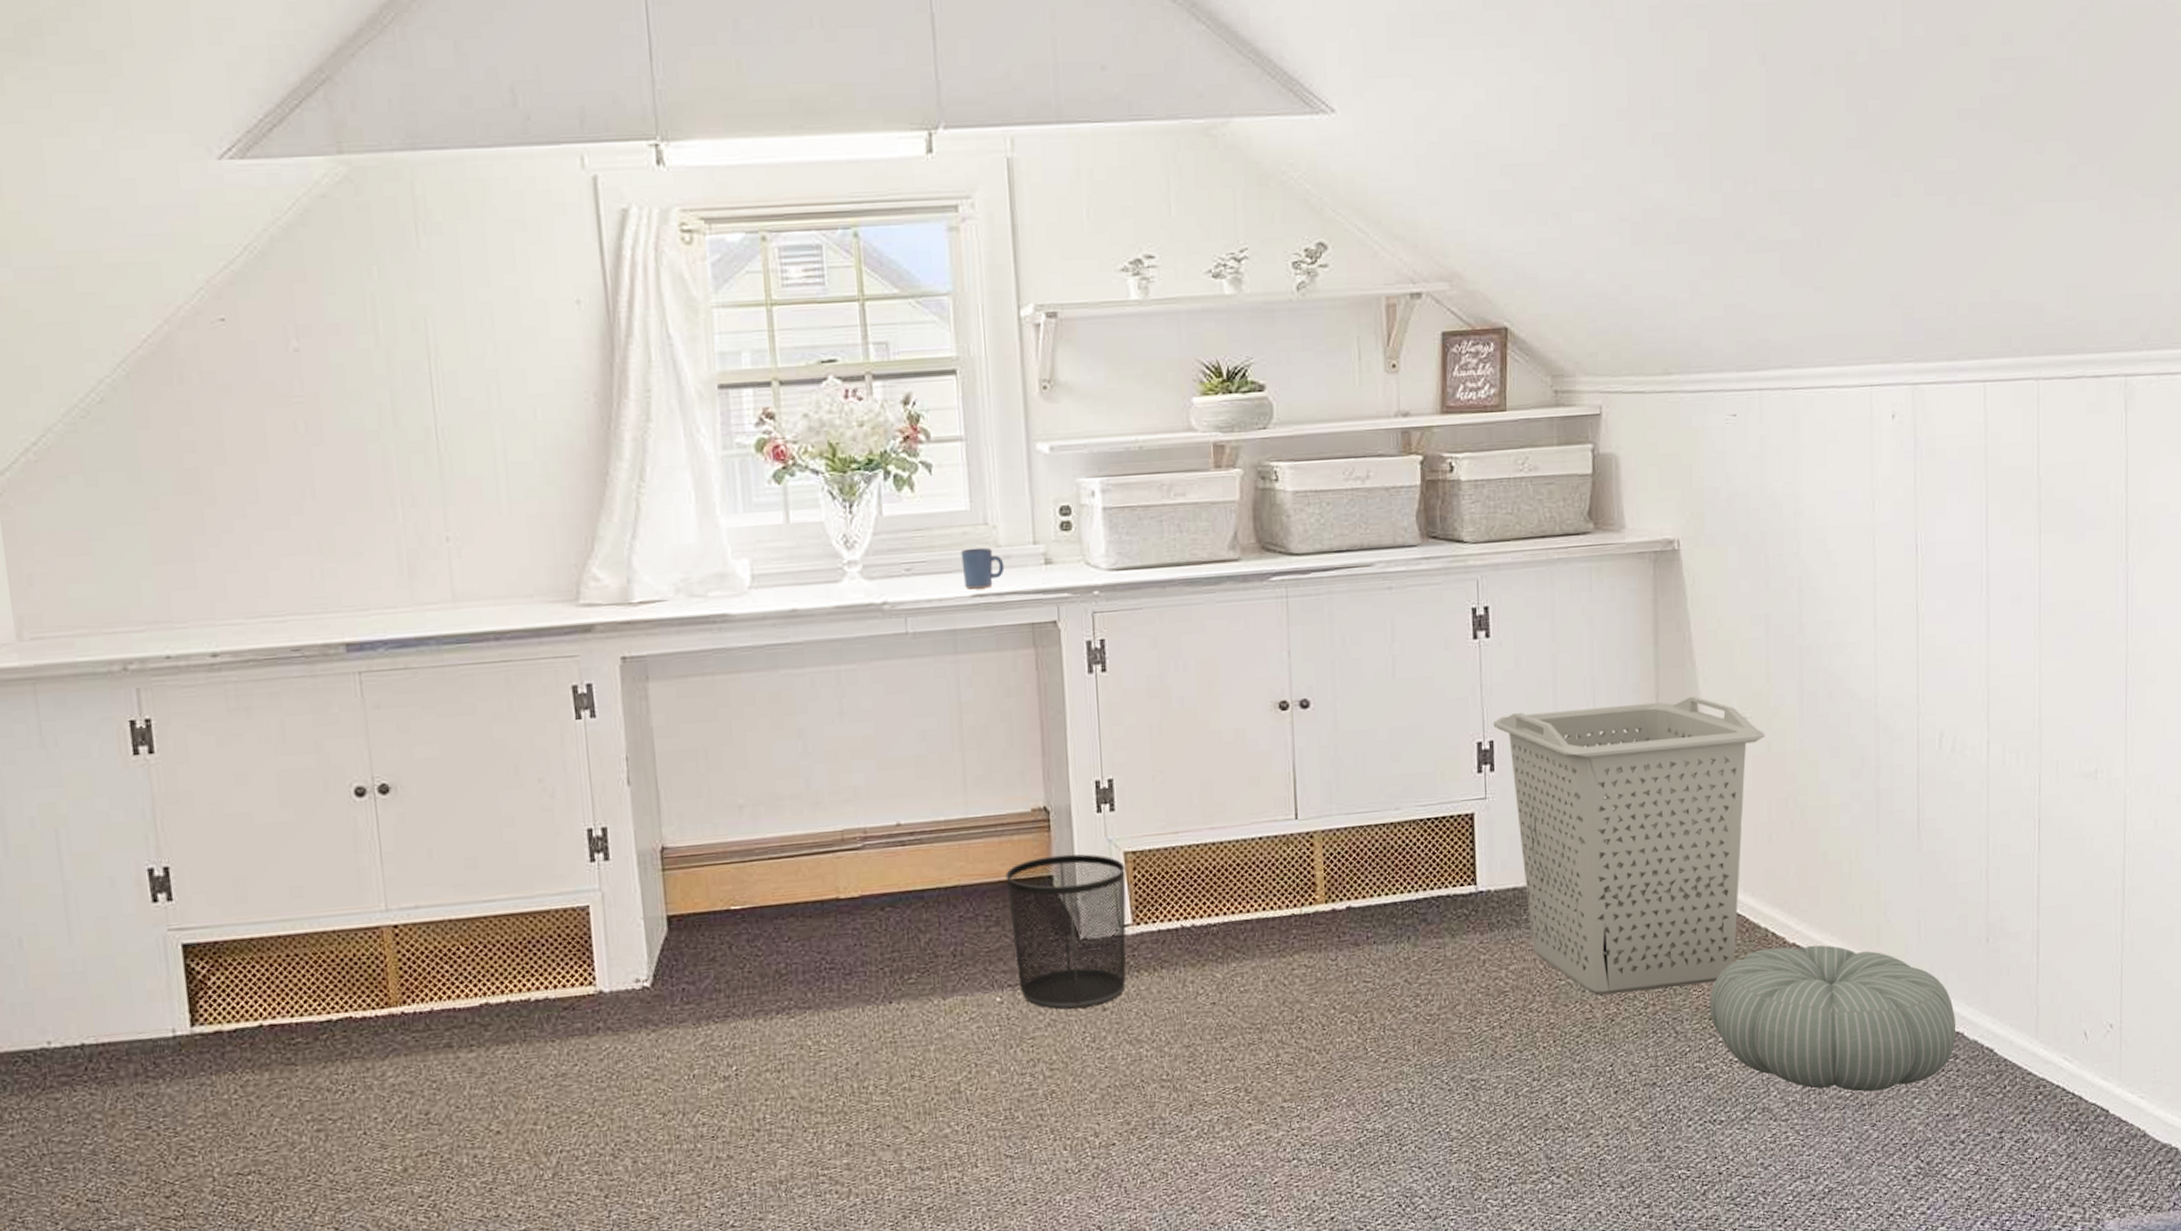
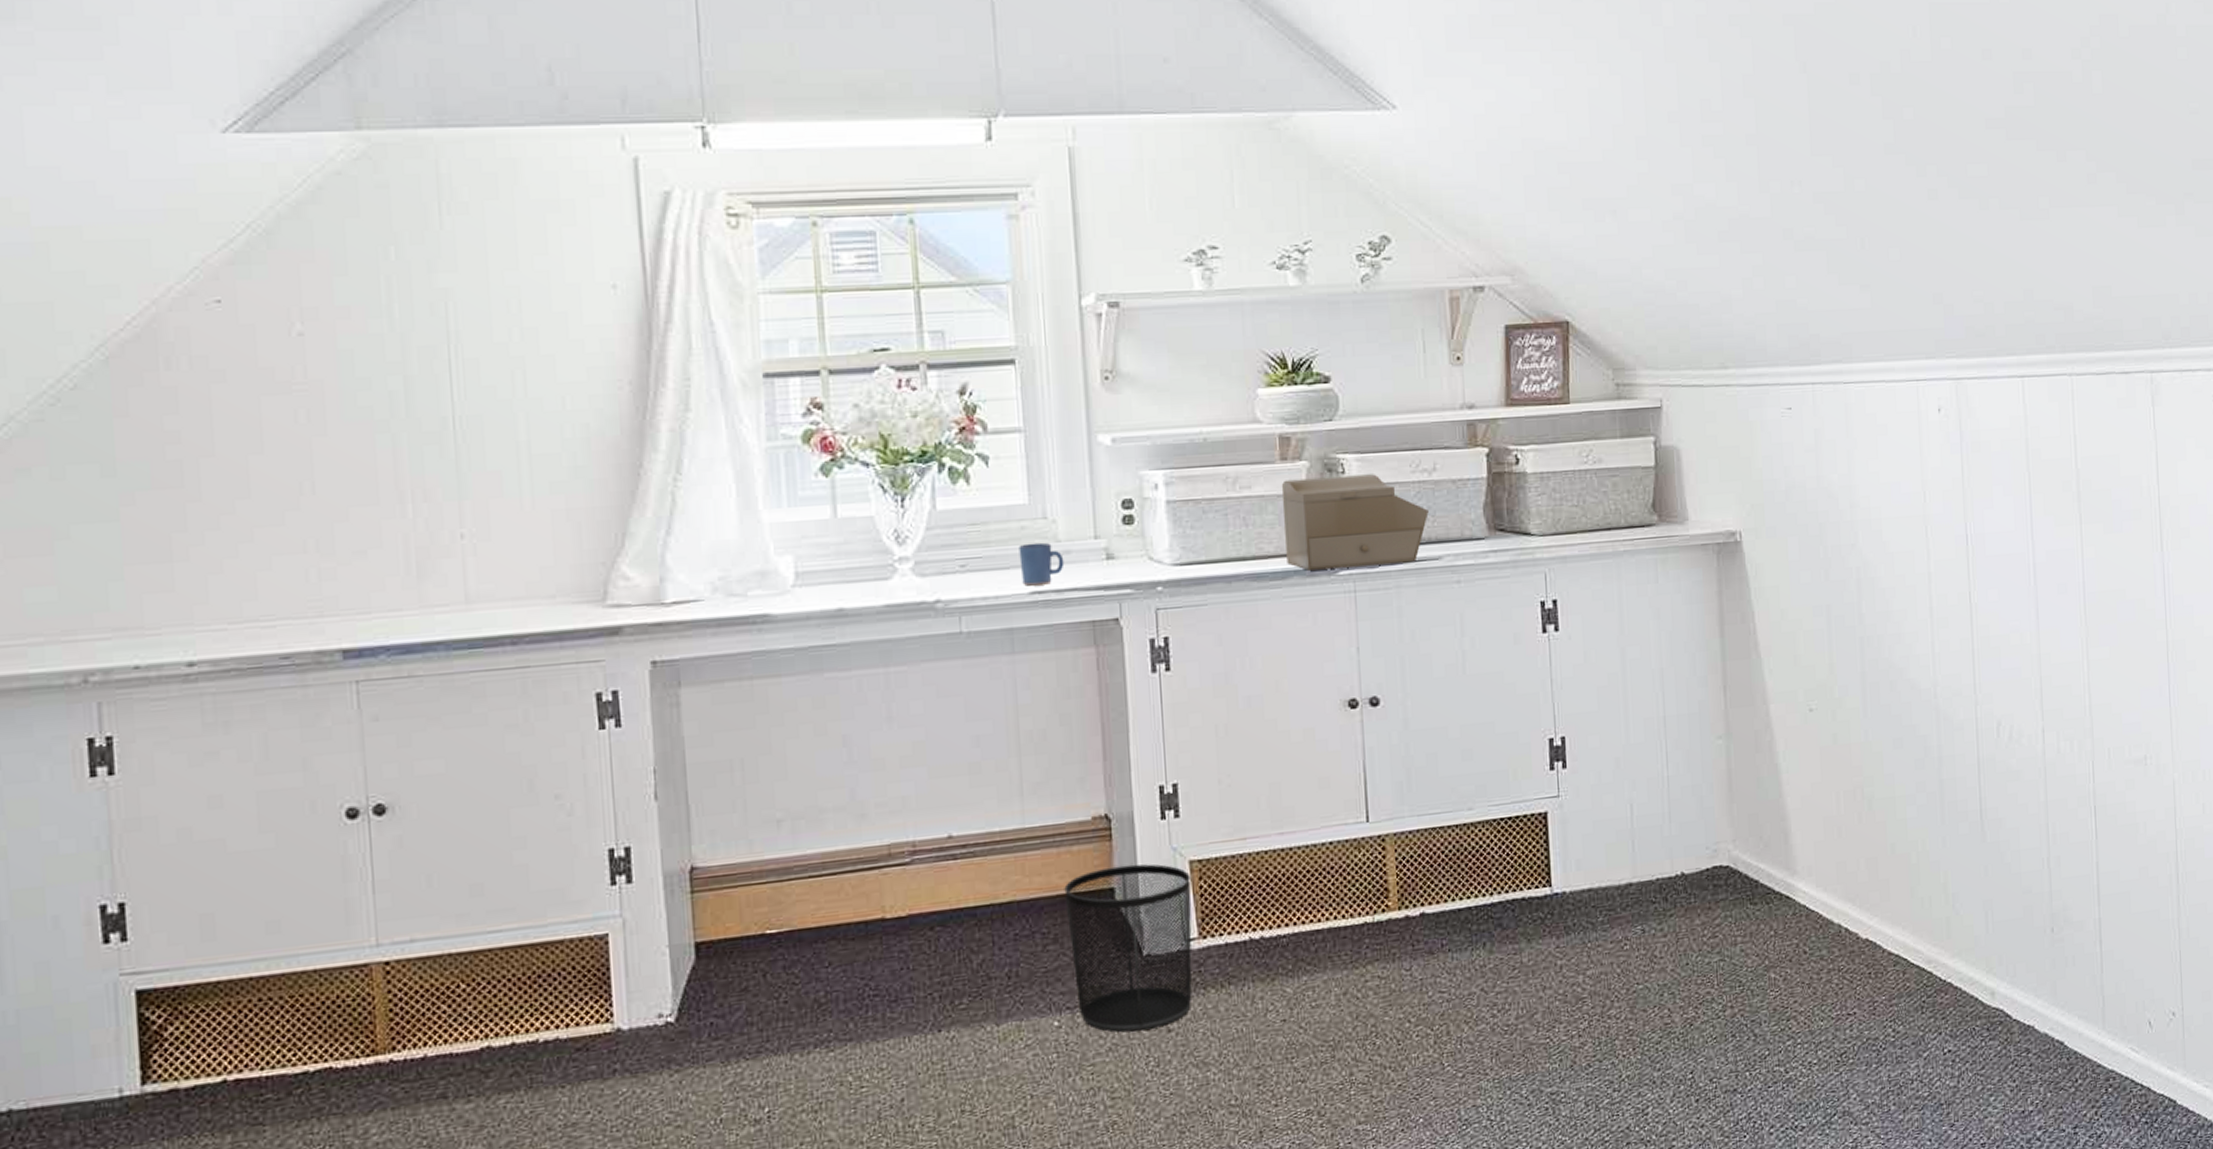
sewing box: none [1215,481,1361,576] -> present [1281,474,1429,571]
laundry basket: present [1493,696,1765,996] -> none [1564,688,1830,999]
pouf: present [1710,945,1956,1092] -> none [1787,939,2027,1091]

